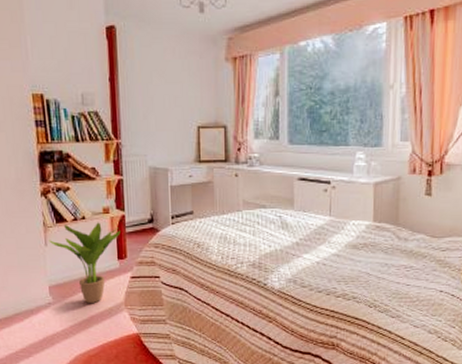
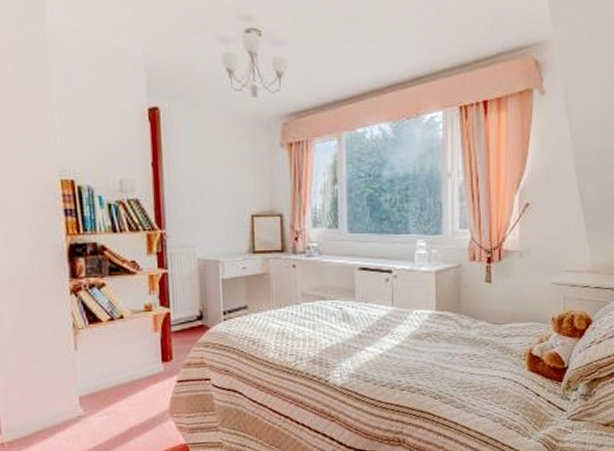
potted plant: present [49,222,120,304] -> none [79,321,165,414]

